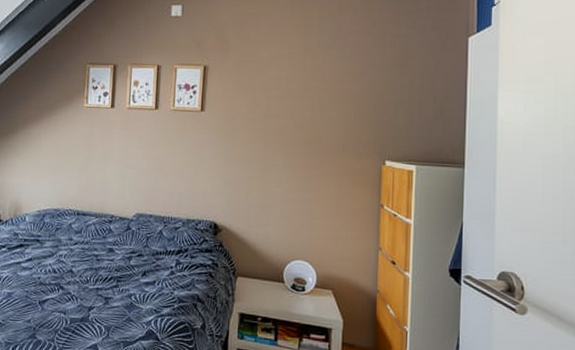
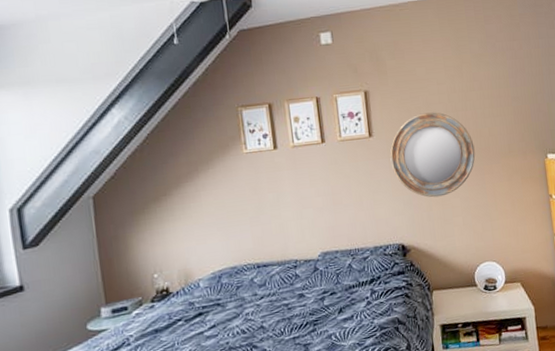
home mirror: none [217,96,306,183] -> present [390,112,475,198]

